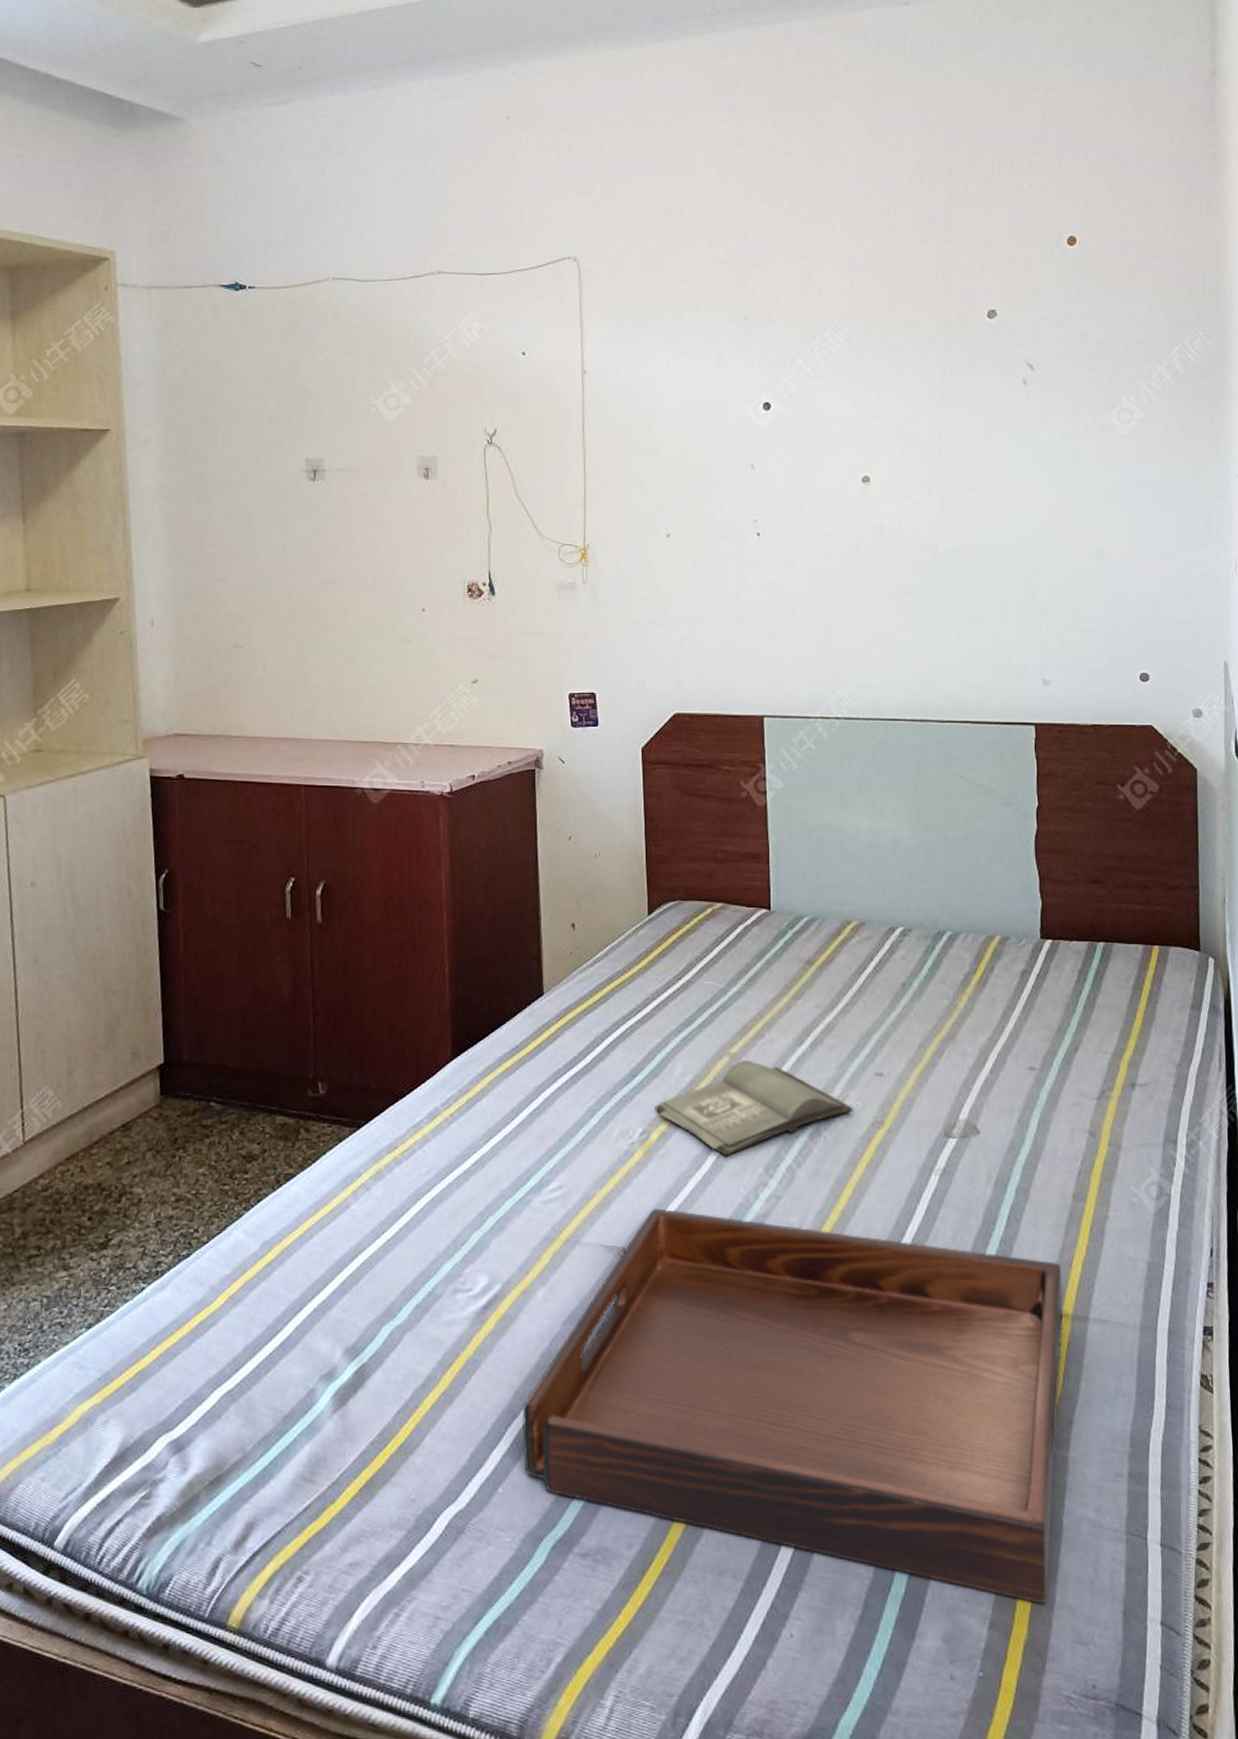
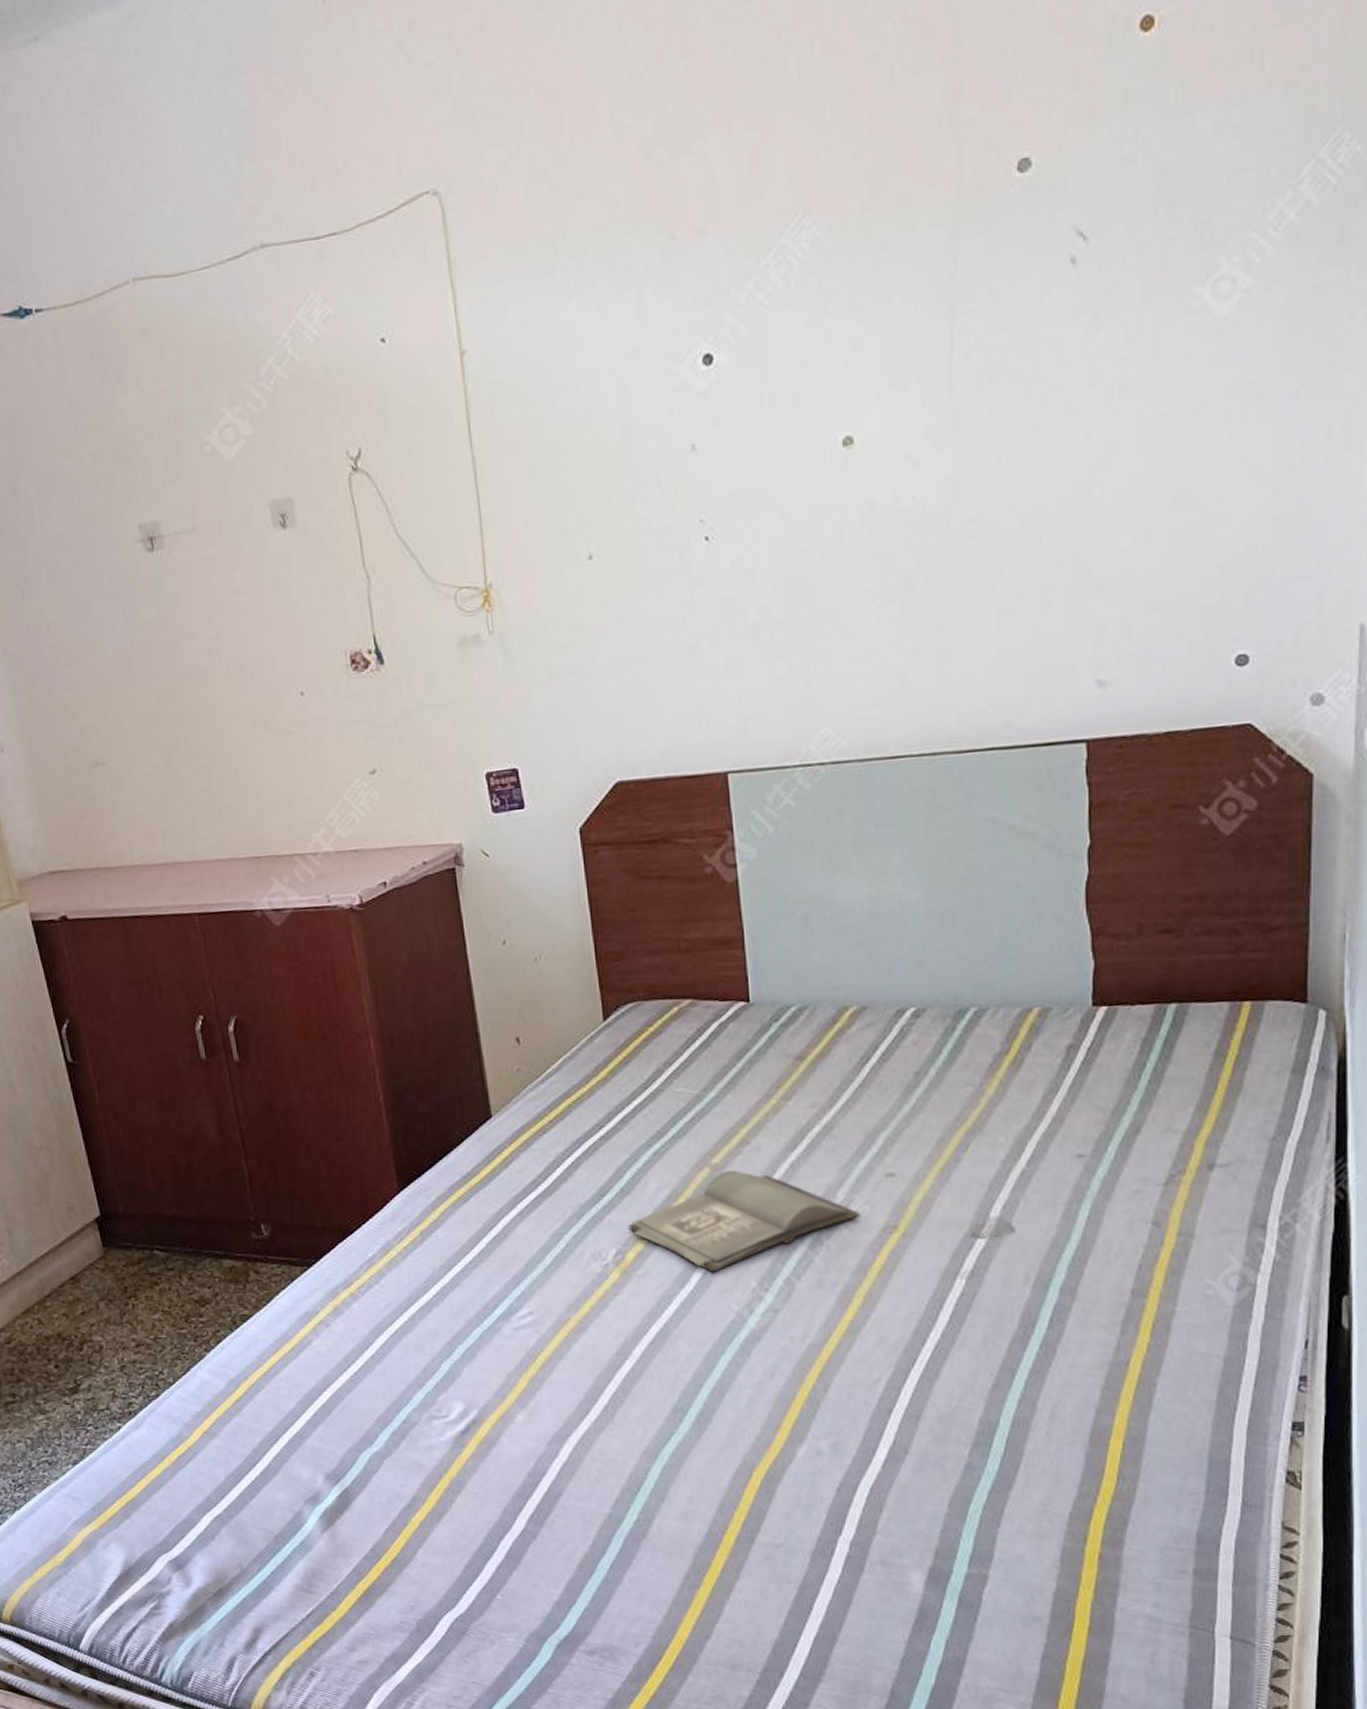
serving tray: present [522,1208,1064,1605] -> none [513,1328,1118,1694]

